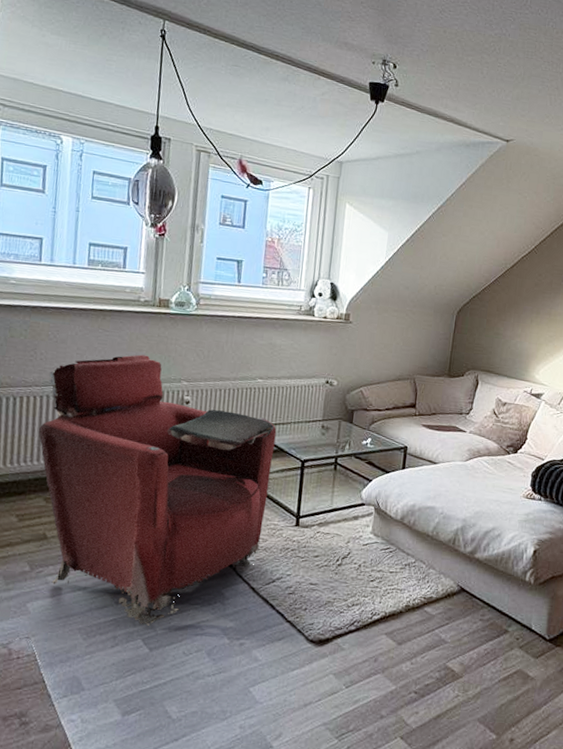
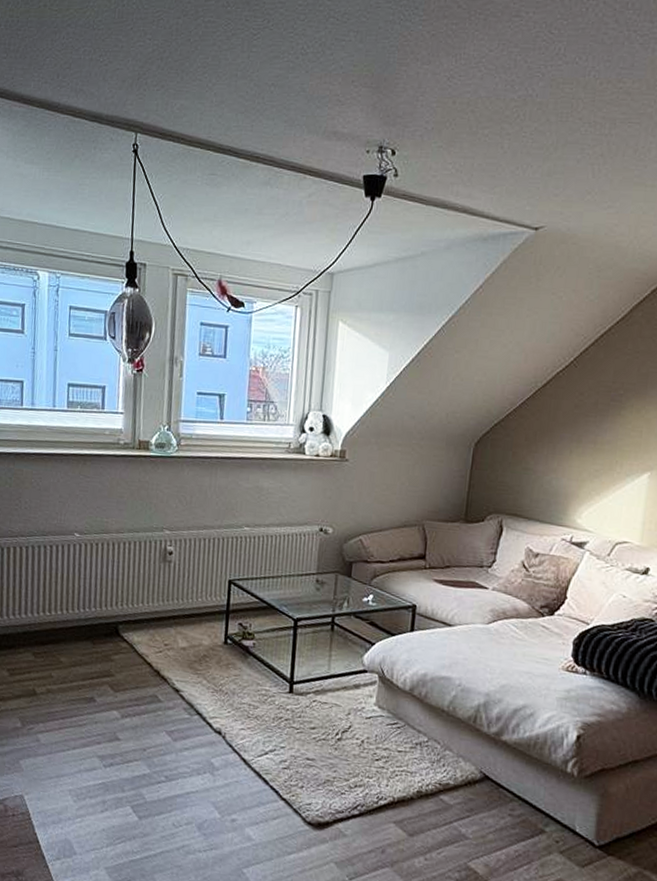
armchair: present [39,354,277,626] -> none [25,501,266,793]

